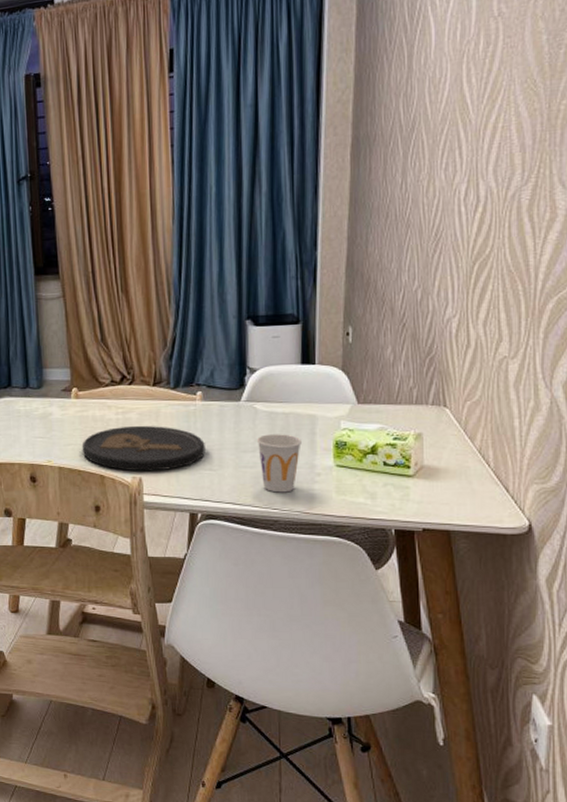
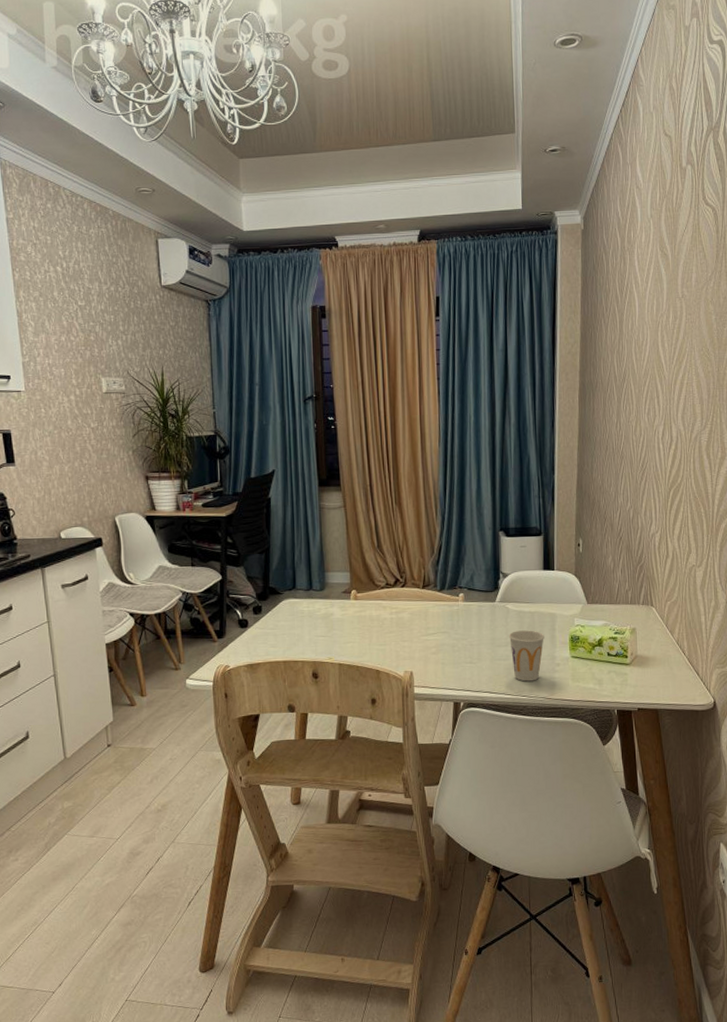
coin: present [81,425,205,472] -> none [360,624,467,666]

